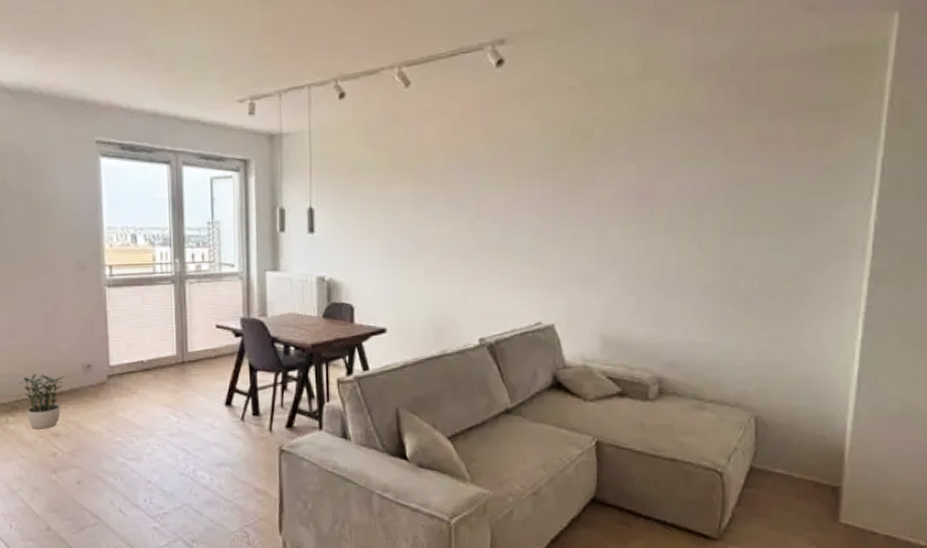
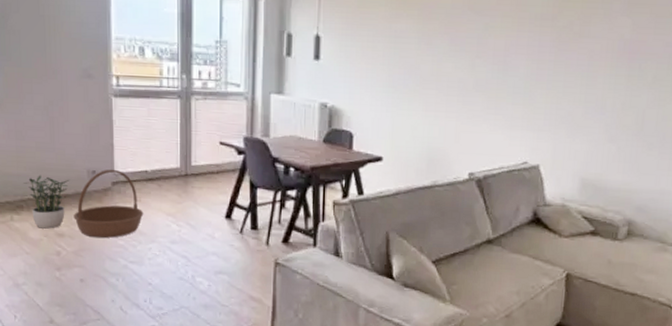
basket: none [69,361,141,436] -> present [74,169,144,238]

